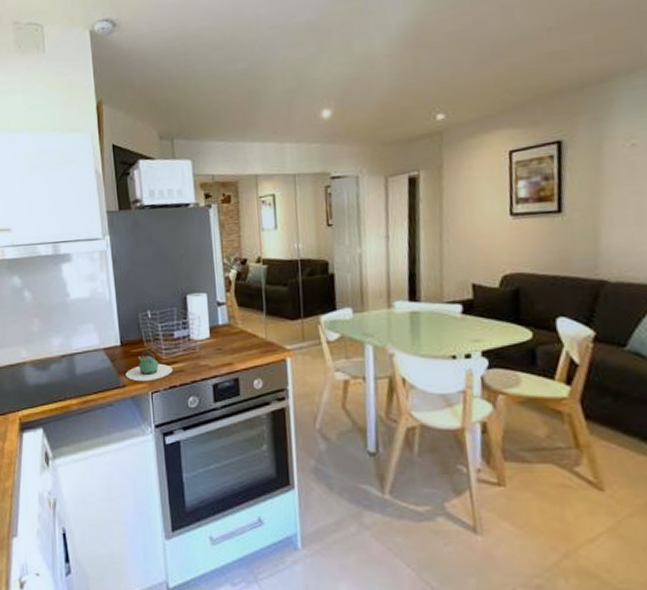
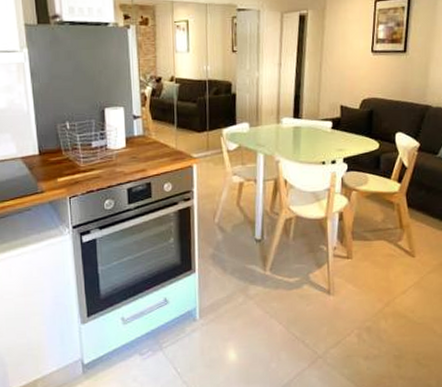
teapot: present [125,349,173,382] -> none [43,158,90,188]

